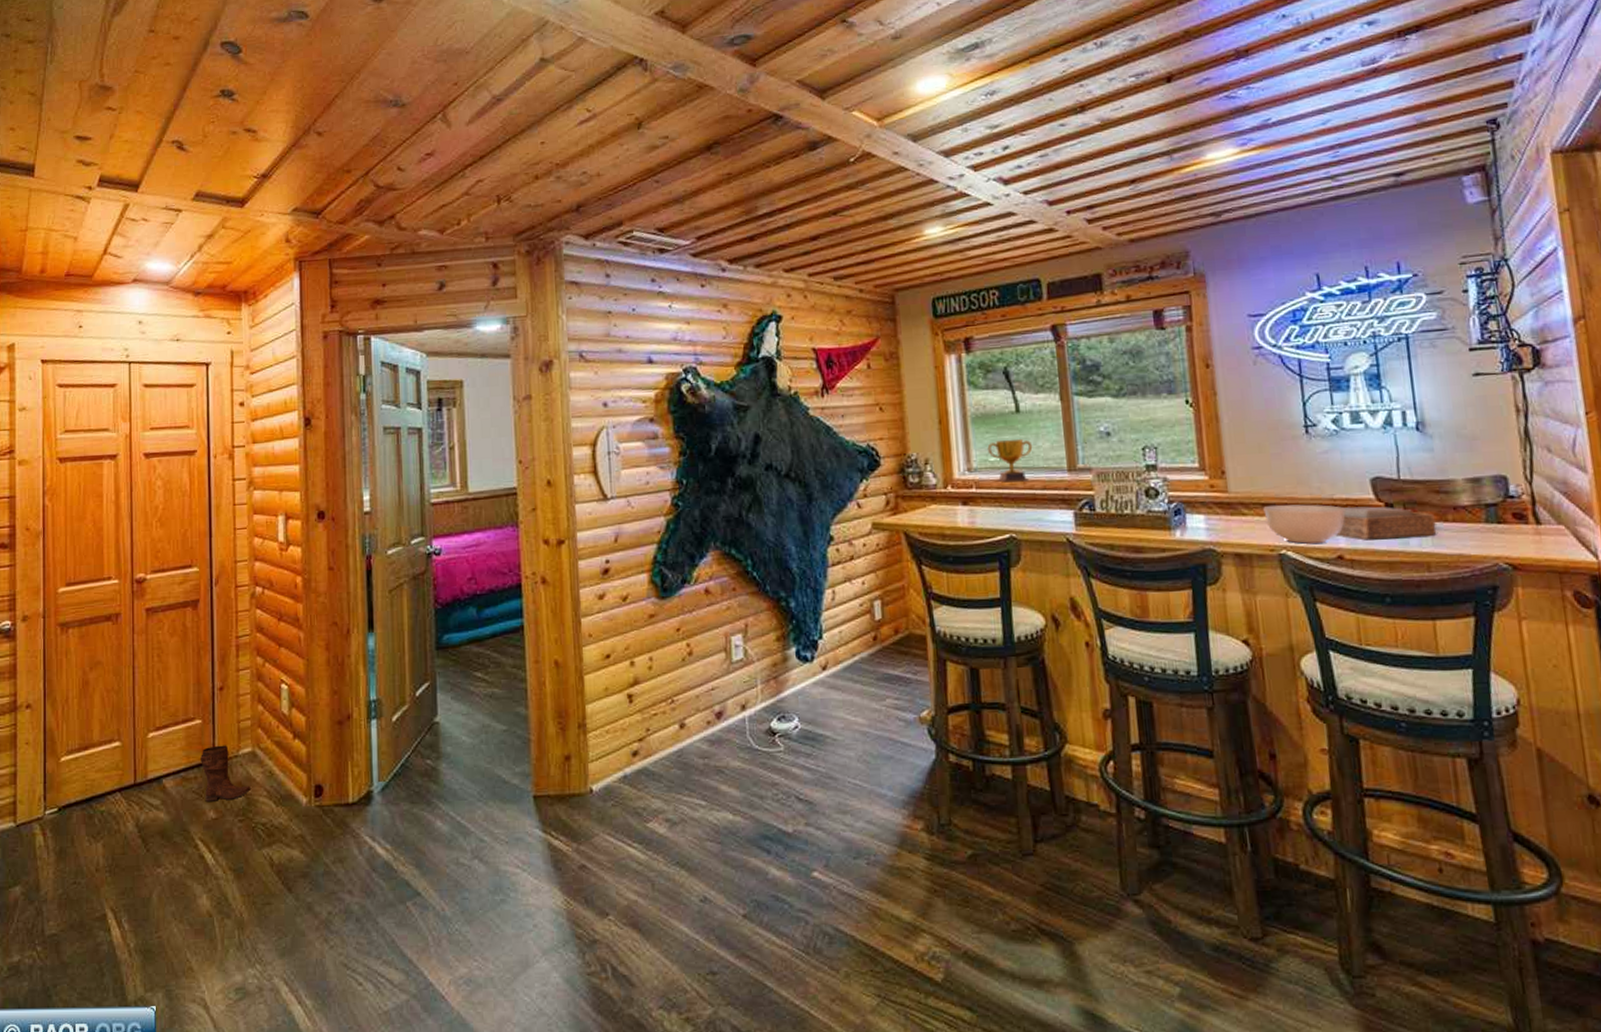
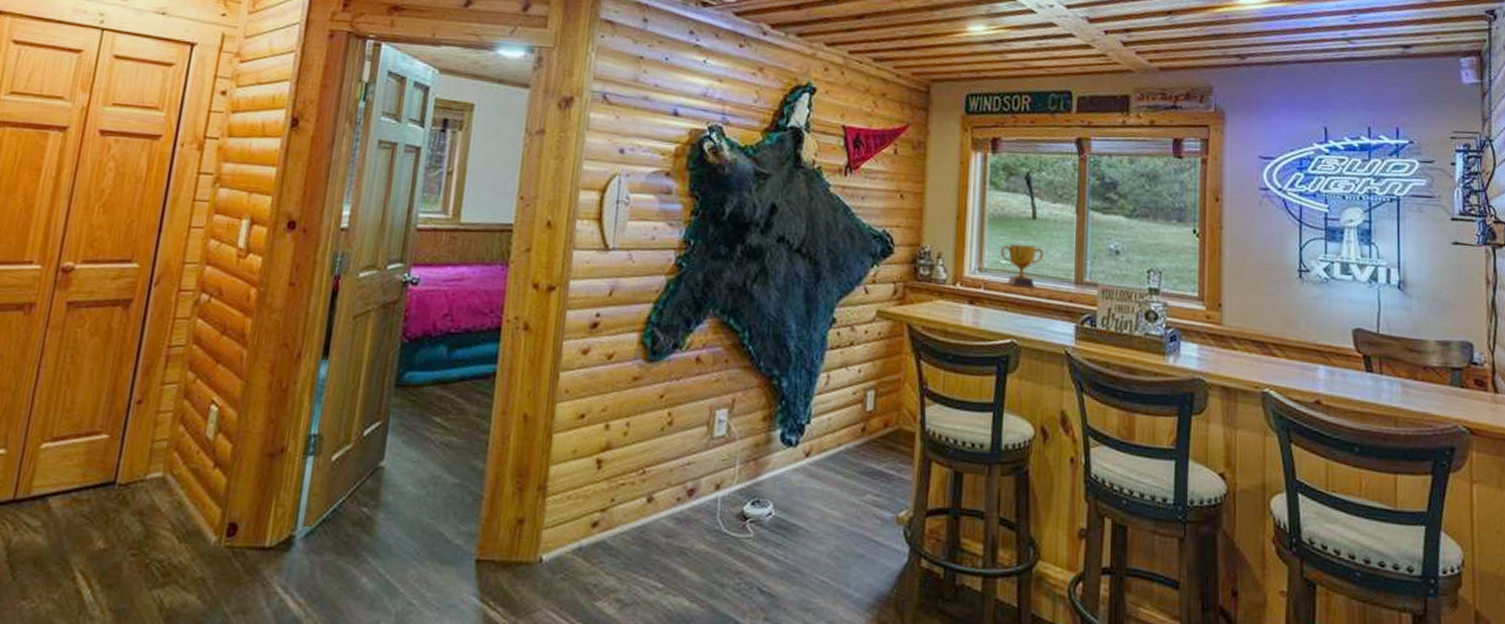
boot: present [201,745,251,803] -> none [95,466,153,531]
bowl: present [1263,504,1345,544] -> none [1253,342,1327,386]
napkin holder: present [1336,506,1437,541] -> none [1316,354,1406,393]

